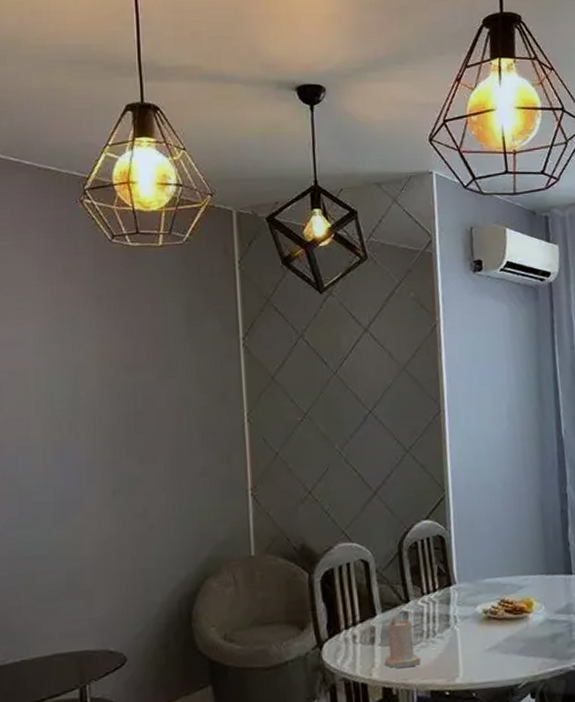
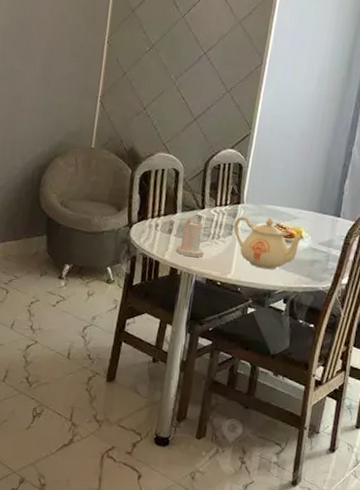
teapot: none [450,593,538,661] -> present [233,216,304,270]

